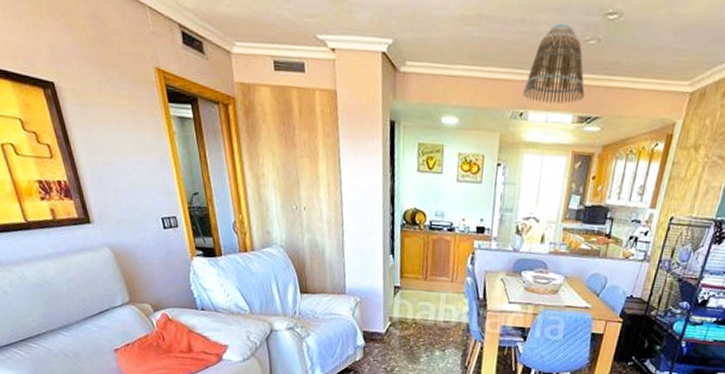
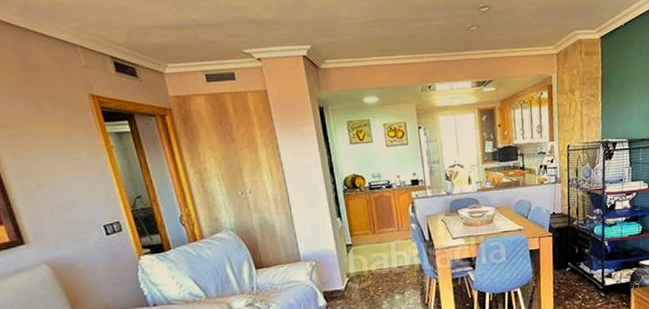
lamp shade: present [523,22,585,104] -> none [427,17,477,76]

